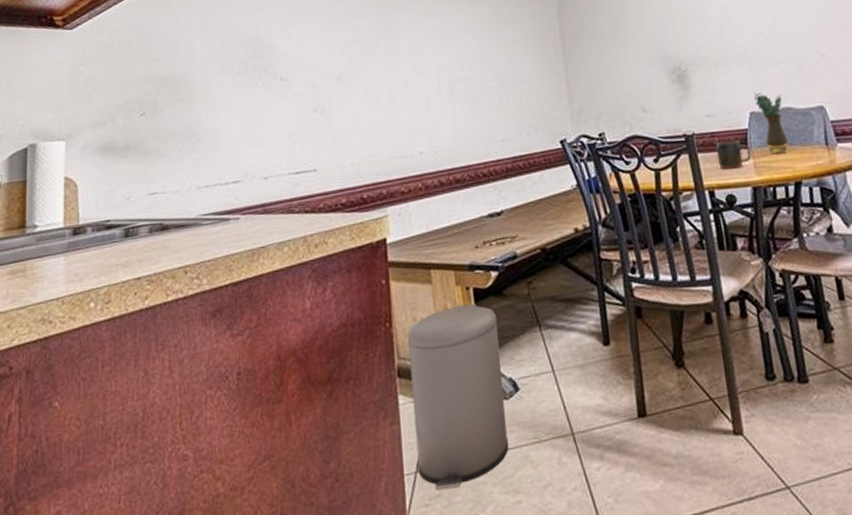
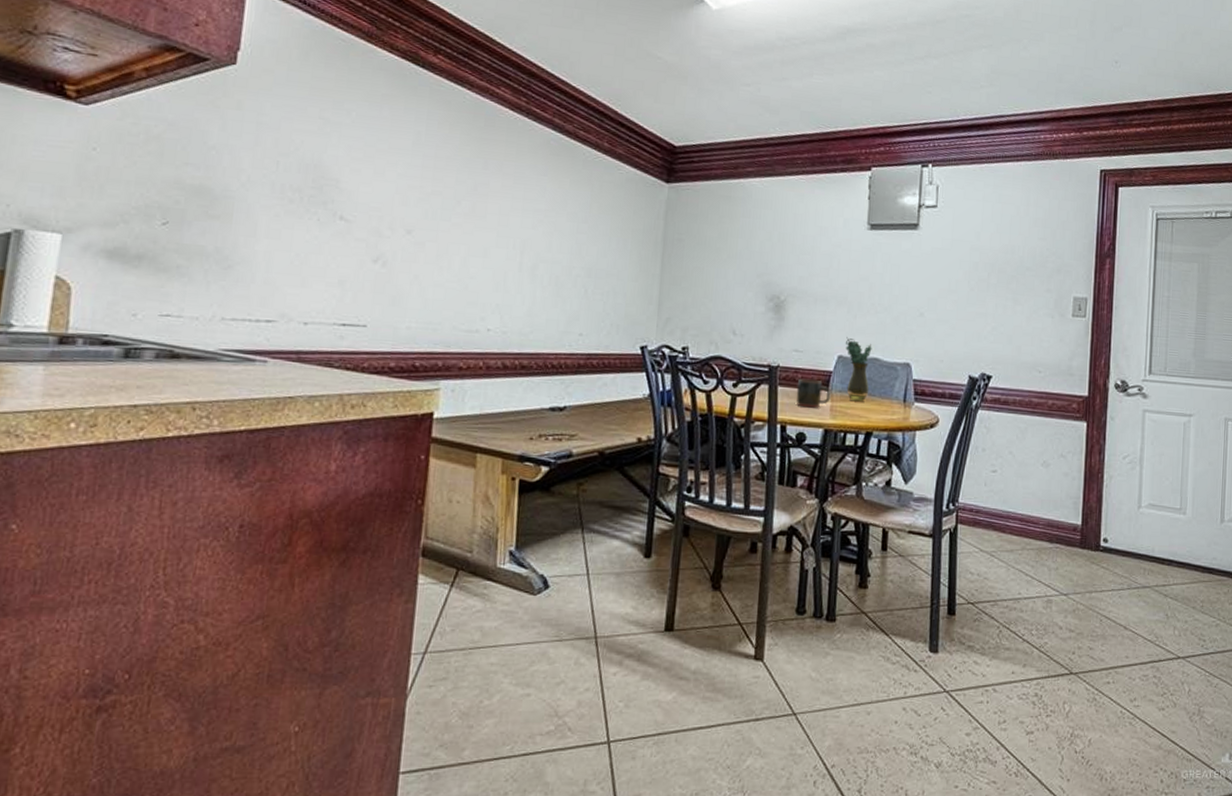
pedal bin: present [408,303,509,491] -> none [427,494,540,674]

